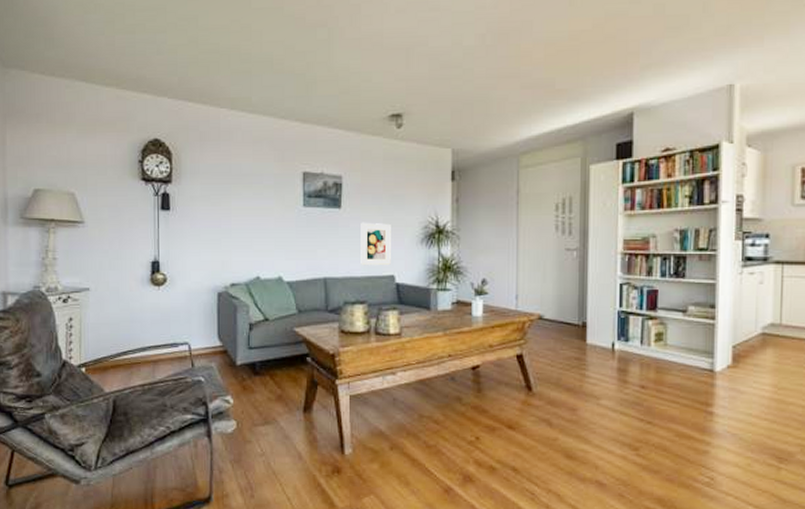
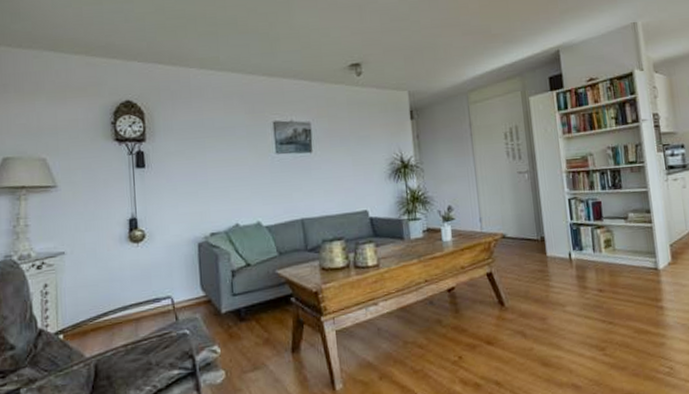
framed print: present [361,222,391,266] -> none [332,163,363,204]

